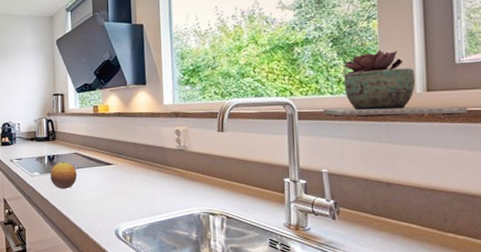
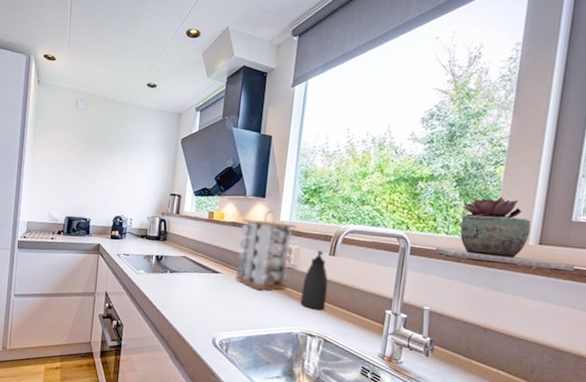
fruit: present [49,161,77,189] -> none [155,263,183,292]
spice rack: none [127,95,183,175] -> present [235,210,297,290]
soap dispenser: none [195,128,223,188] -> present [299,250,328,310]

